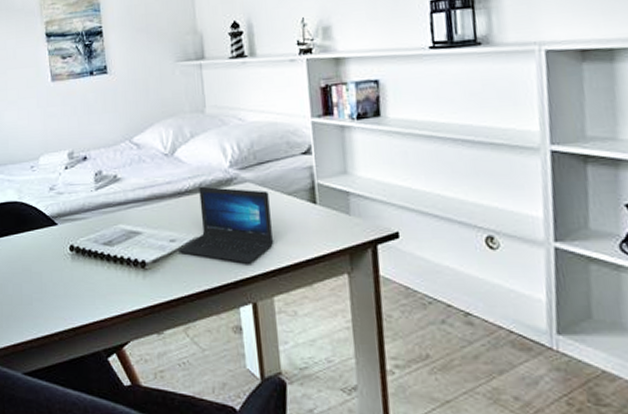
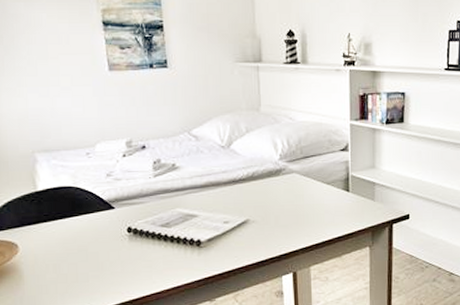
laptop: present [179,186,274,264] -> none [231,175,314,241]

